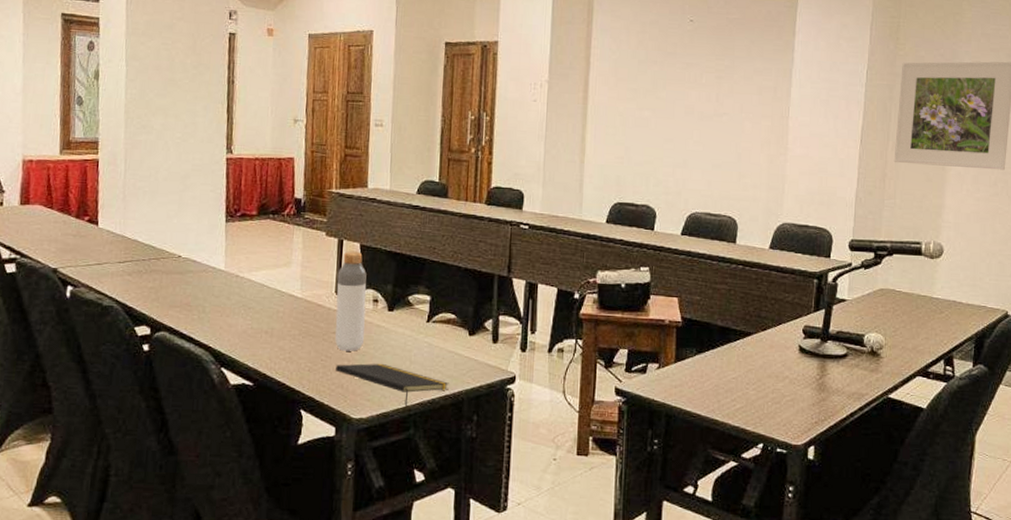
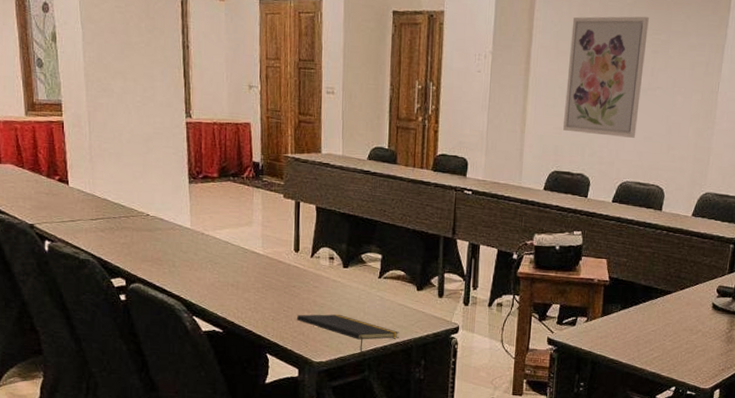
bottle: present [335,251,367,351] -> none [295,212,323,303]
wall art: none [625,42,711,166] -> present [563,16,649,138]

